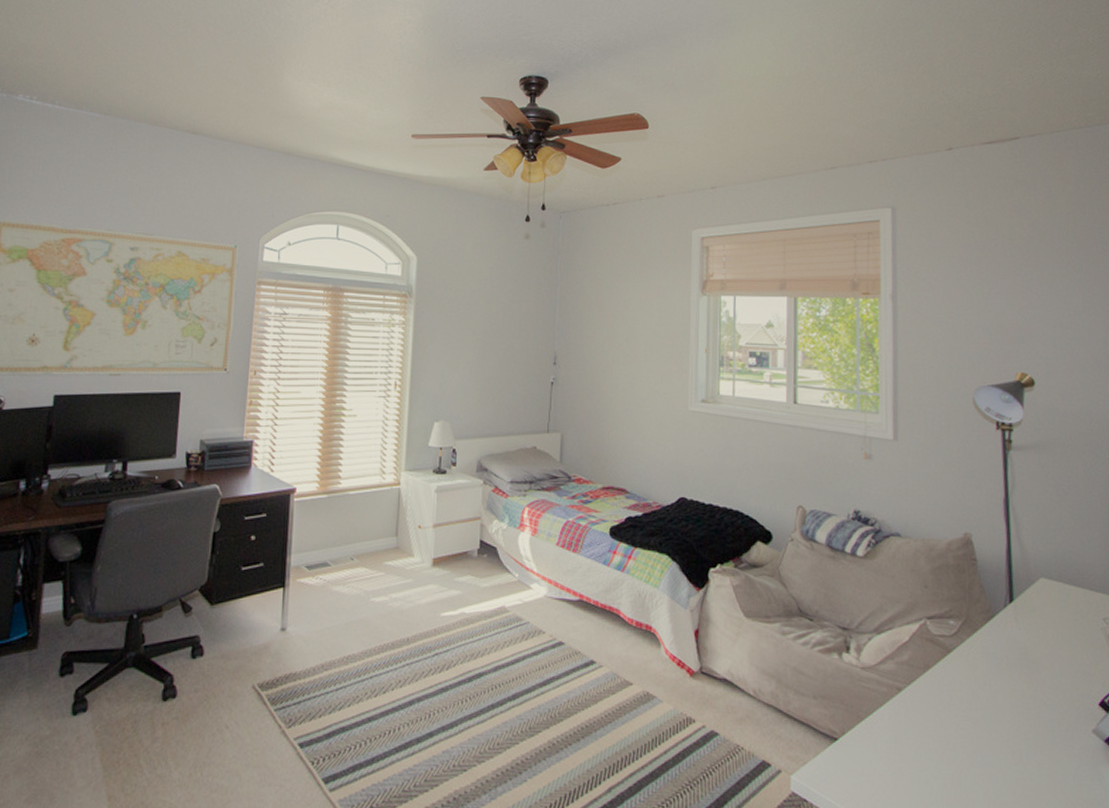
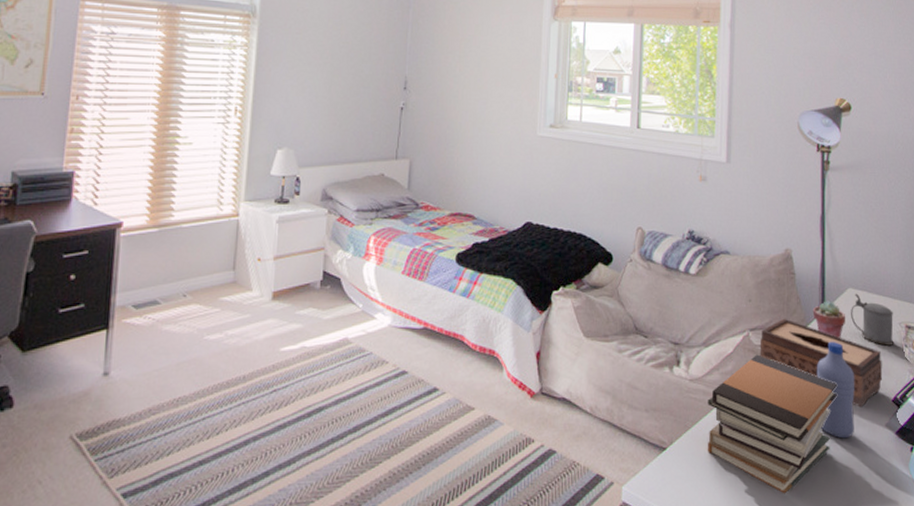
book stack: none [882,645,1032,799] -> present [707,354,838,494]
tissue box: none [939,607,1086,710] -> present [759,318,883,408]
potted succulent: none [999,590,1038,632] -> present [812,301,845,338]
water bottle: none [1006,634,1055,743] -> present [816,341,855,439]
beer stein: none [1044,584,1099,643] -> present [851,293,894,346]

